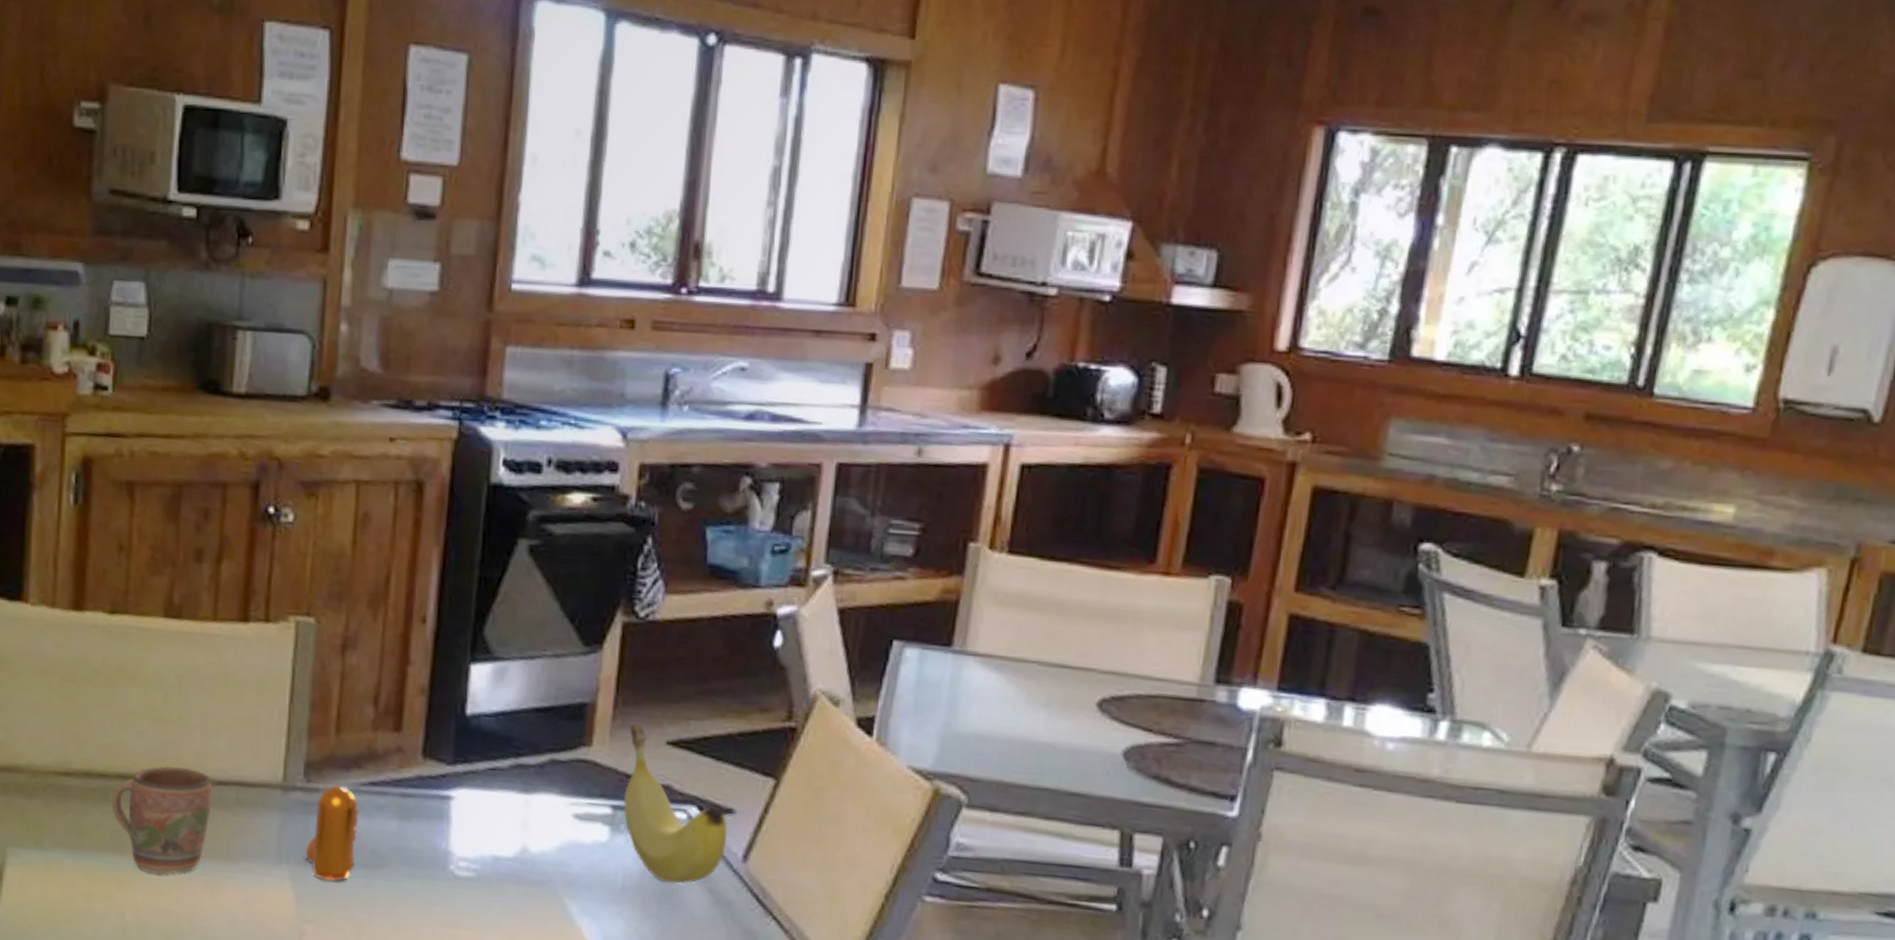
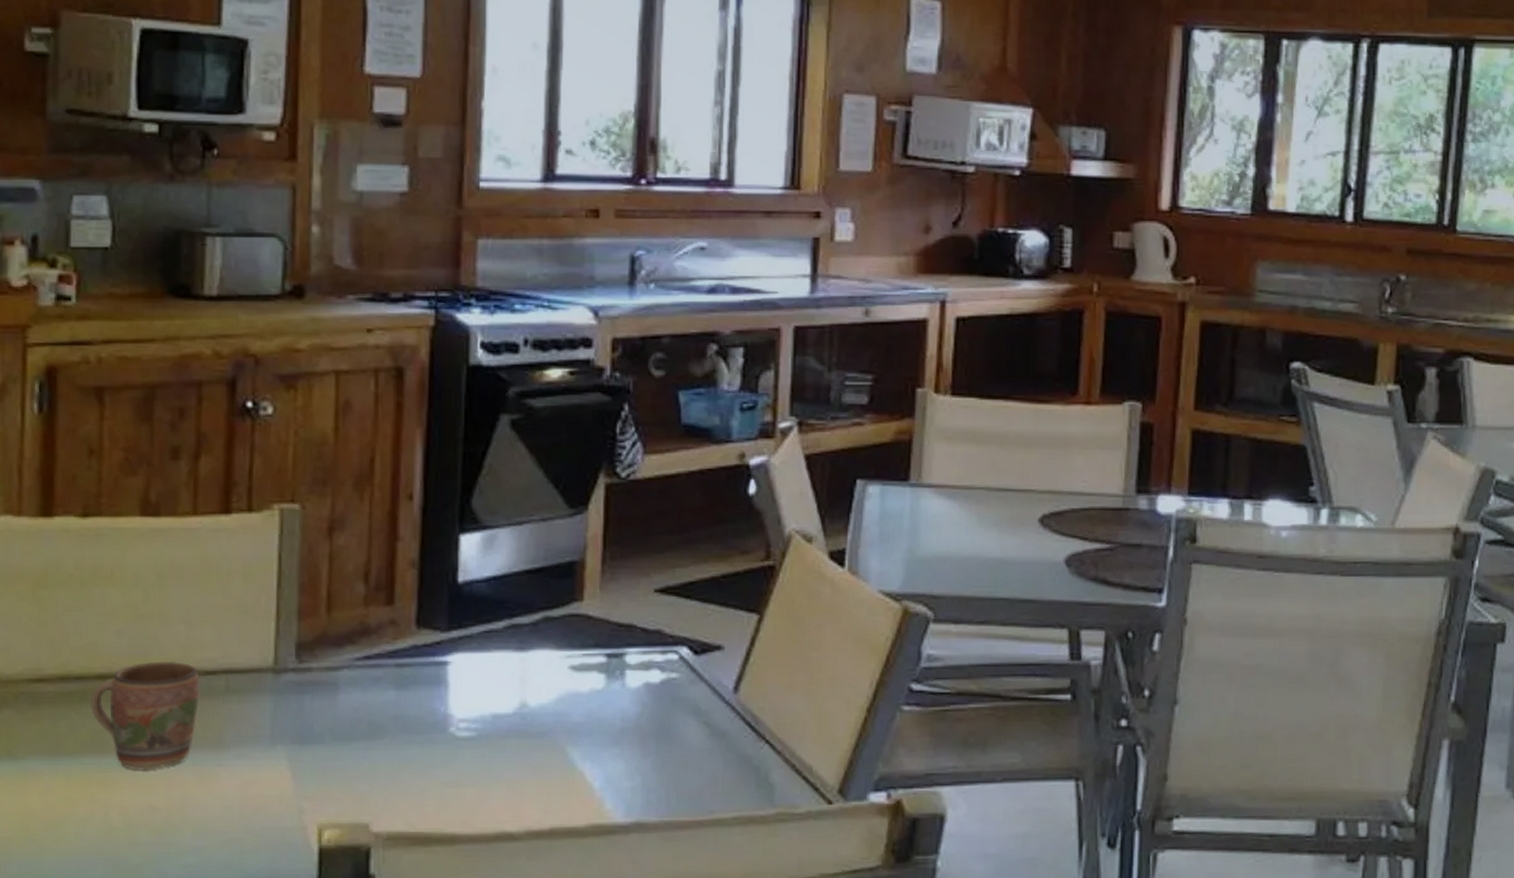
pepper shaker: present [305,785,359,881] -> none [301,663,355,756]
banana: present [623,722,728,884] -> none [616,575,718,720]

